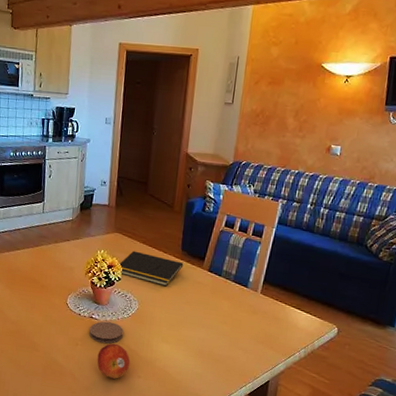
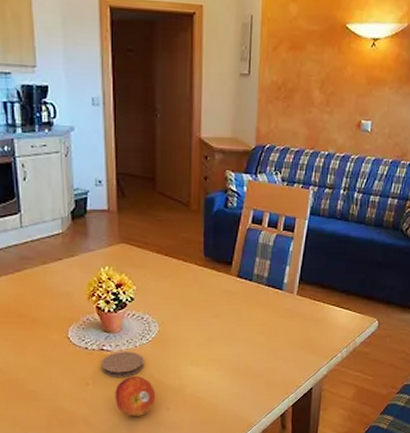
notepad: present [118,250,184,287] -> none [128,263,208,301]

